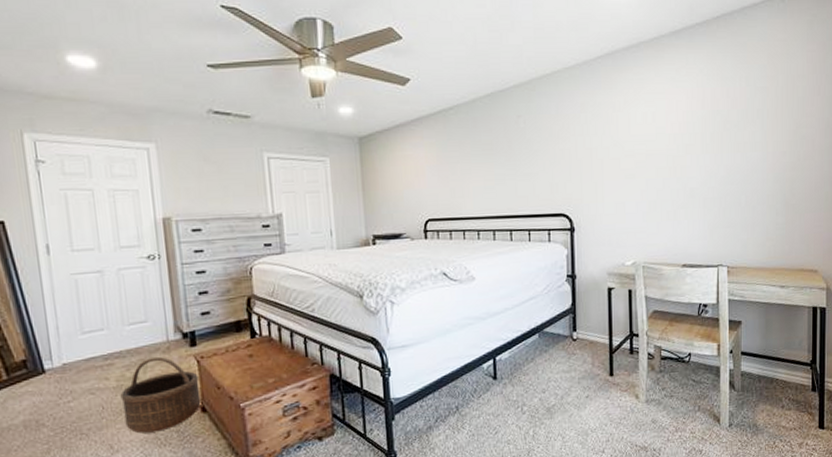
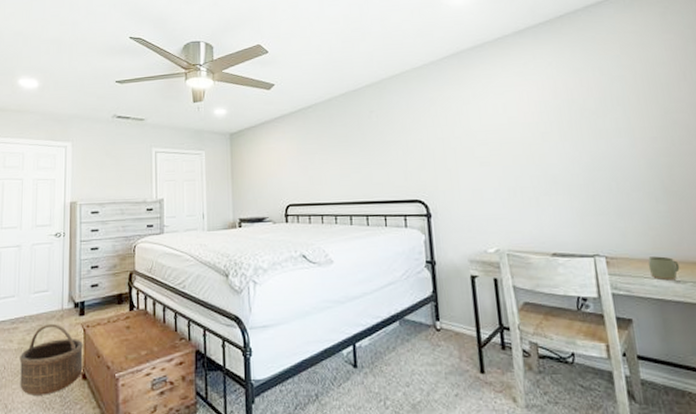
mug: none [761,264,786,285] -> present [647,256,680,279]

